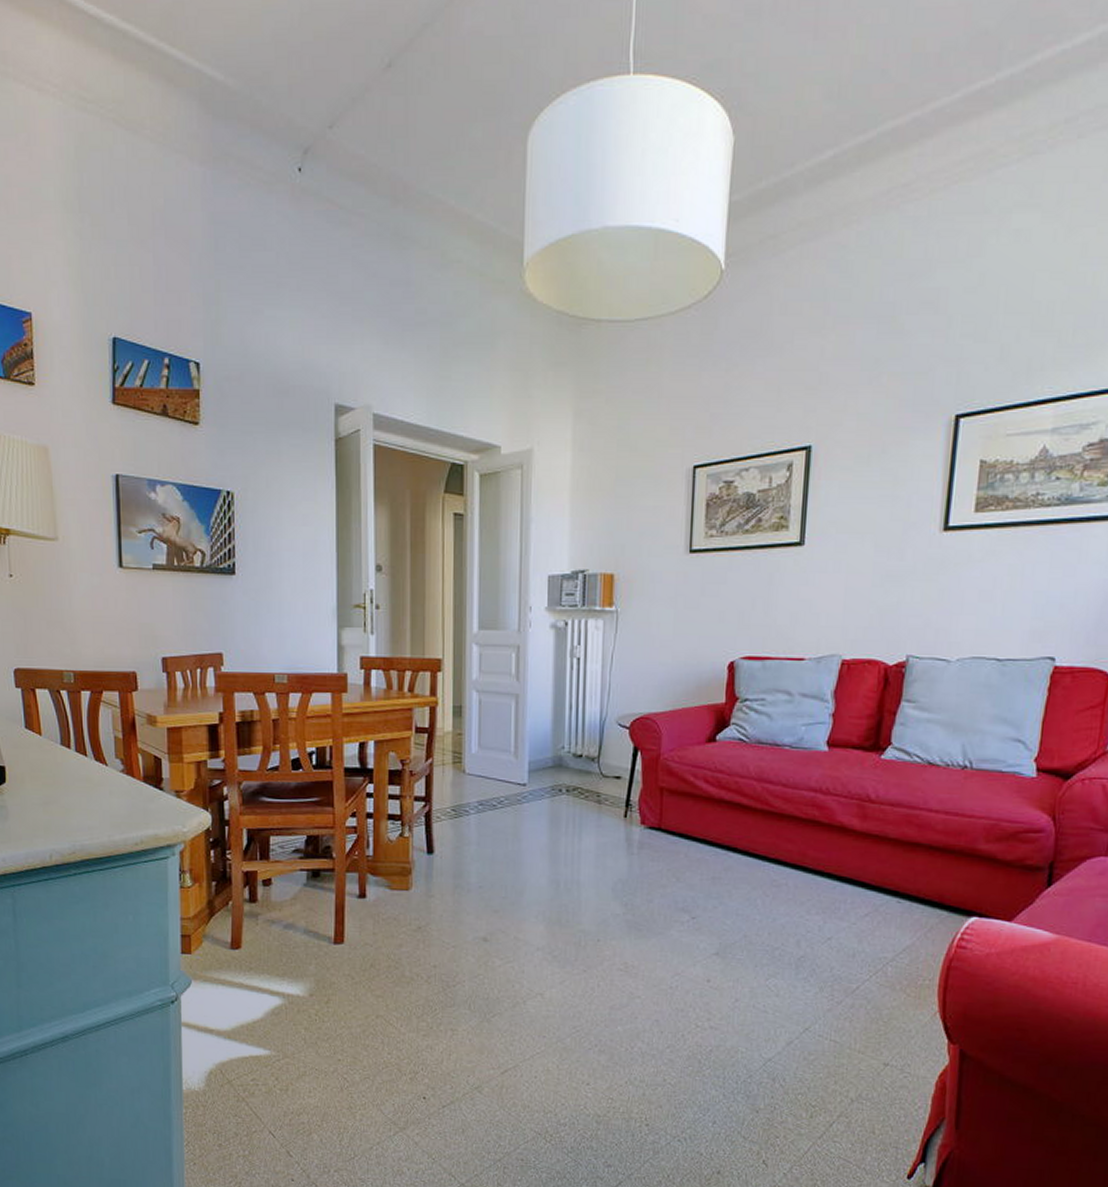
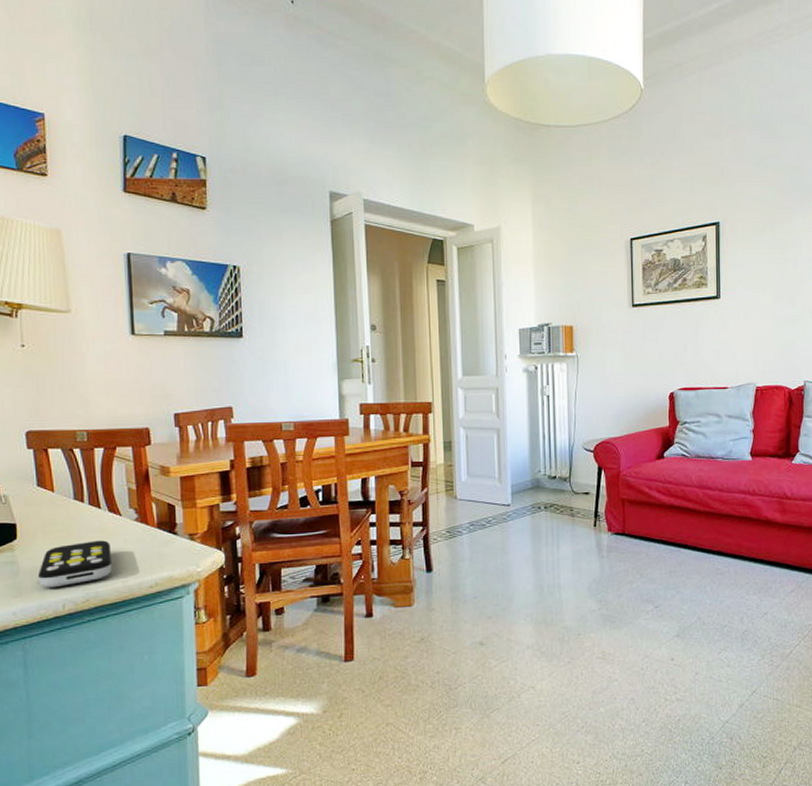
remote control: none [25,790,97,837] -> present [37,540,112,588]

